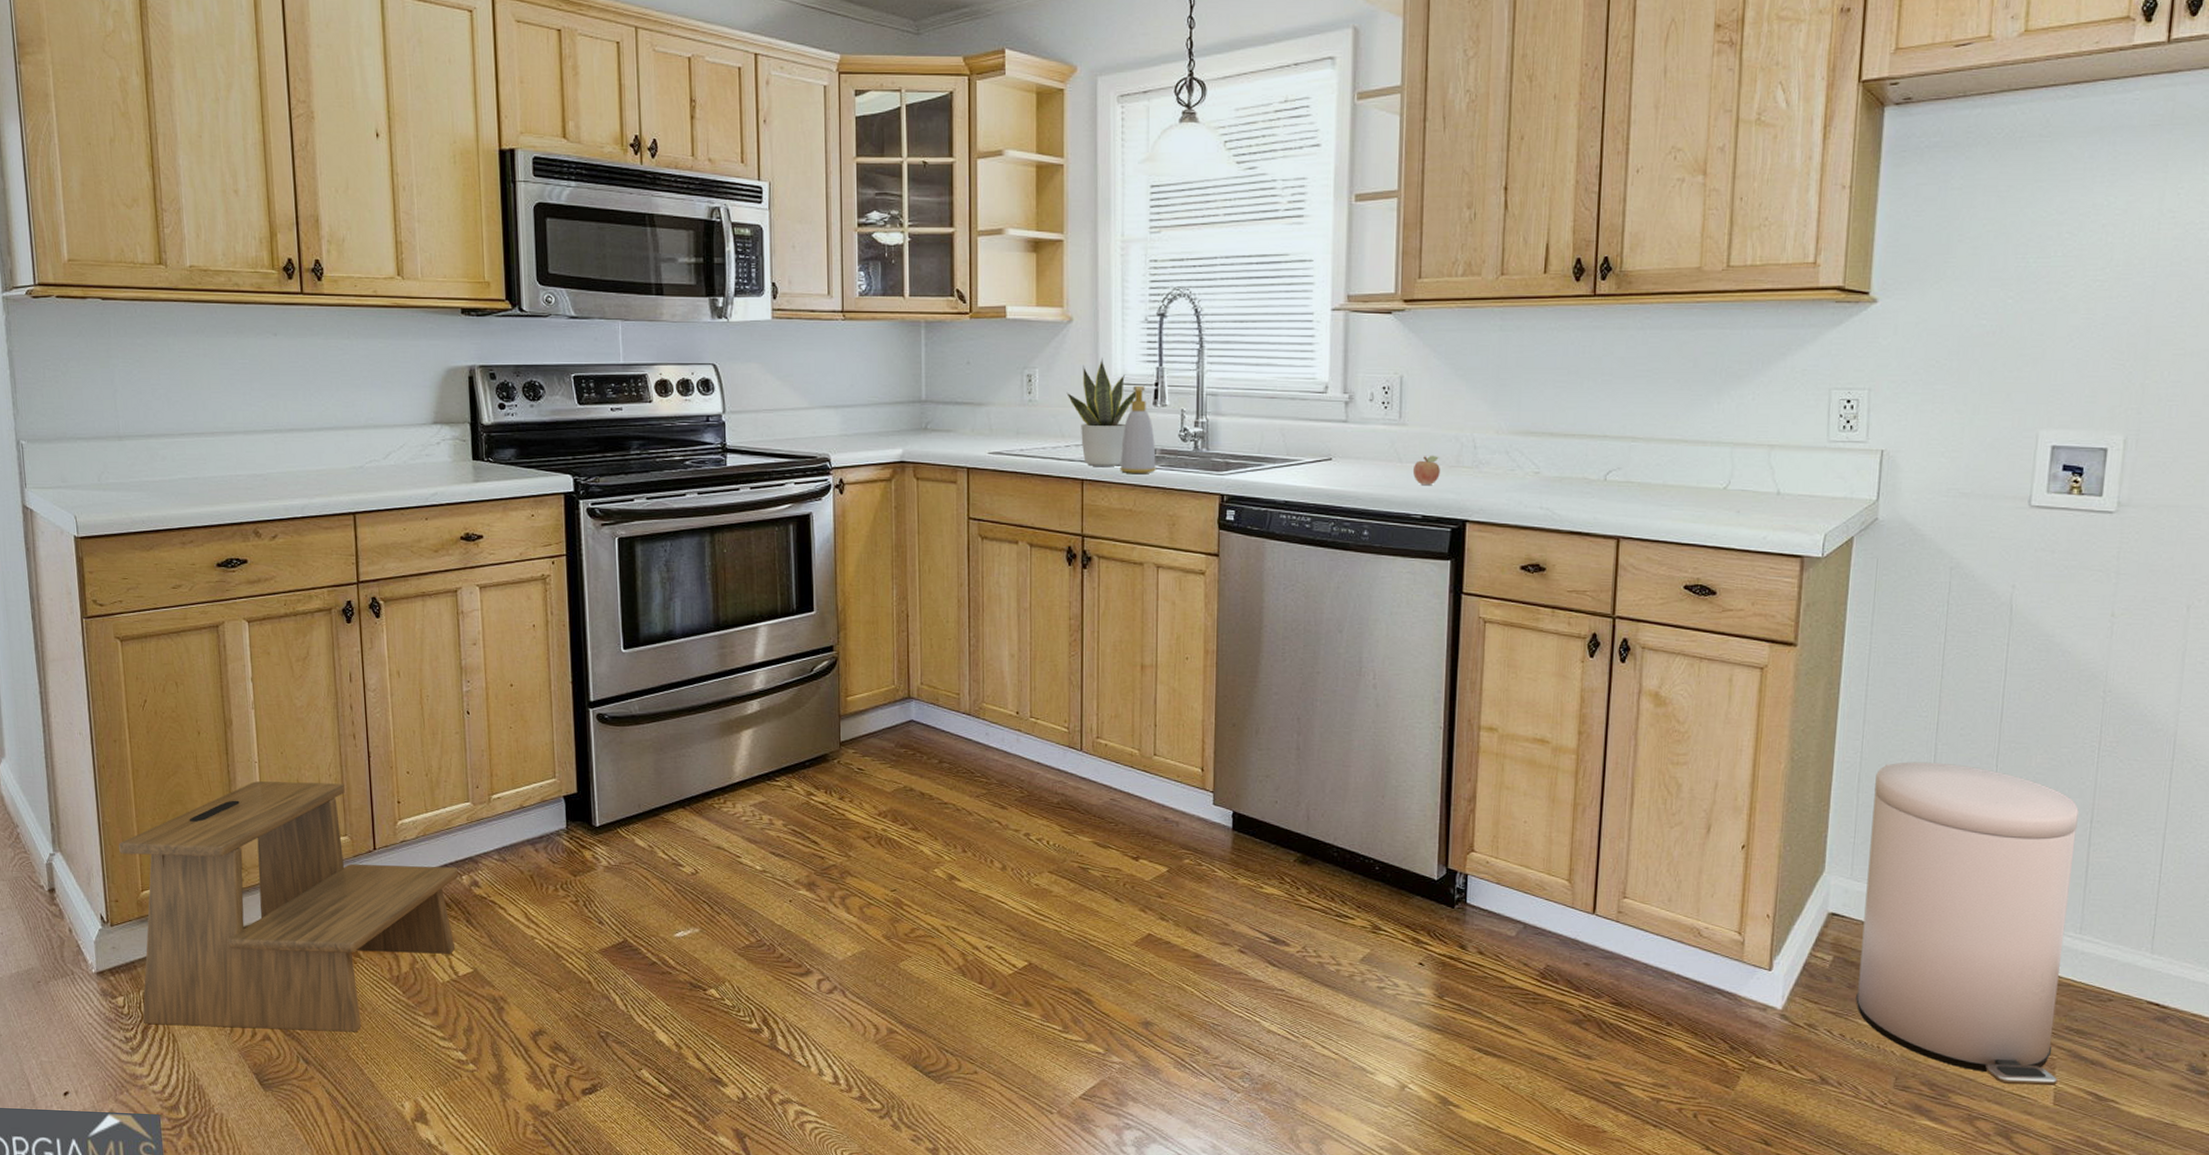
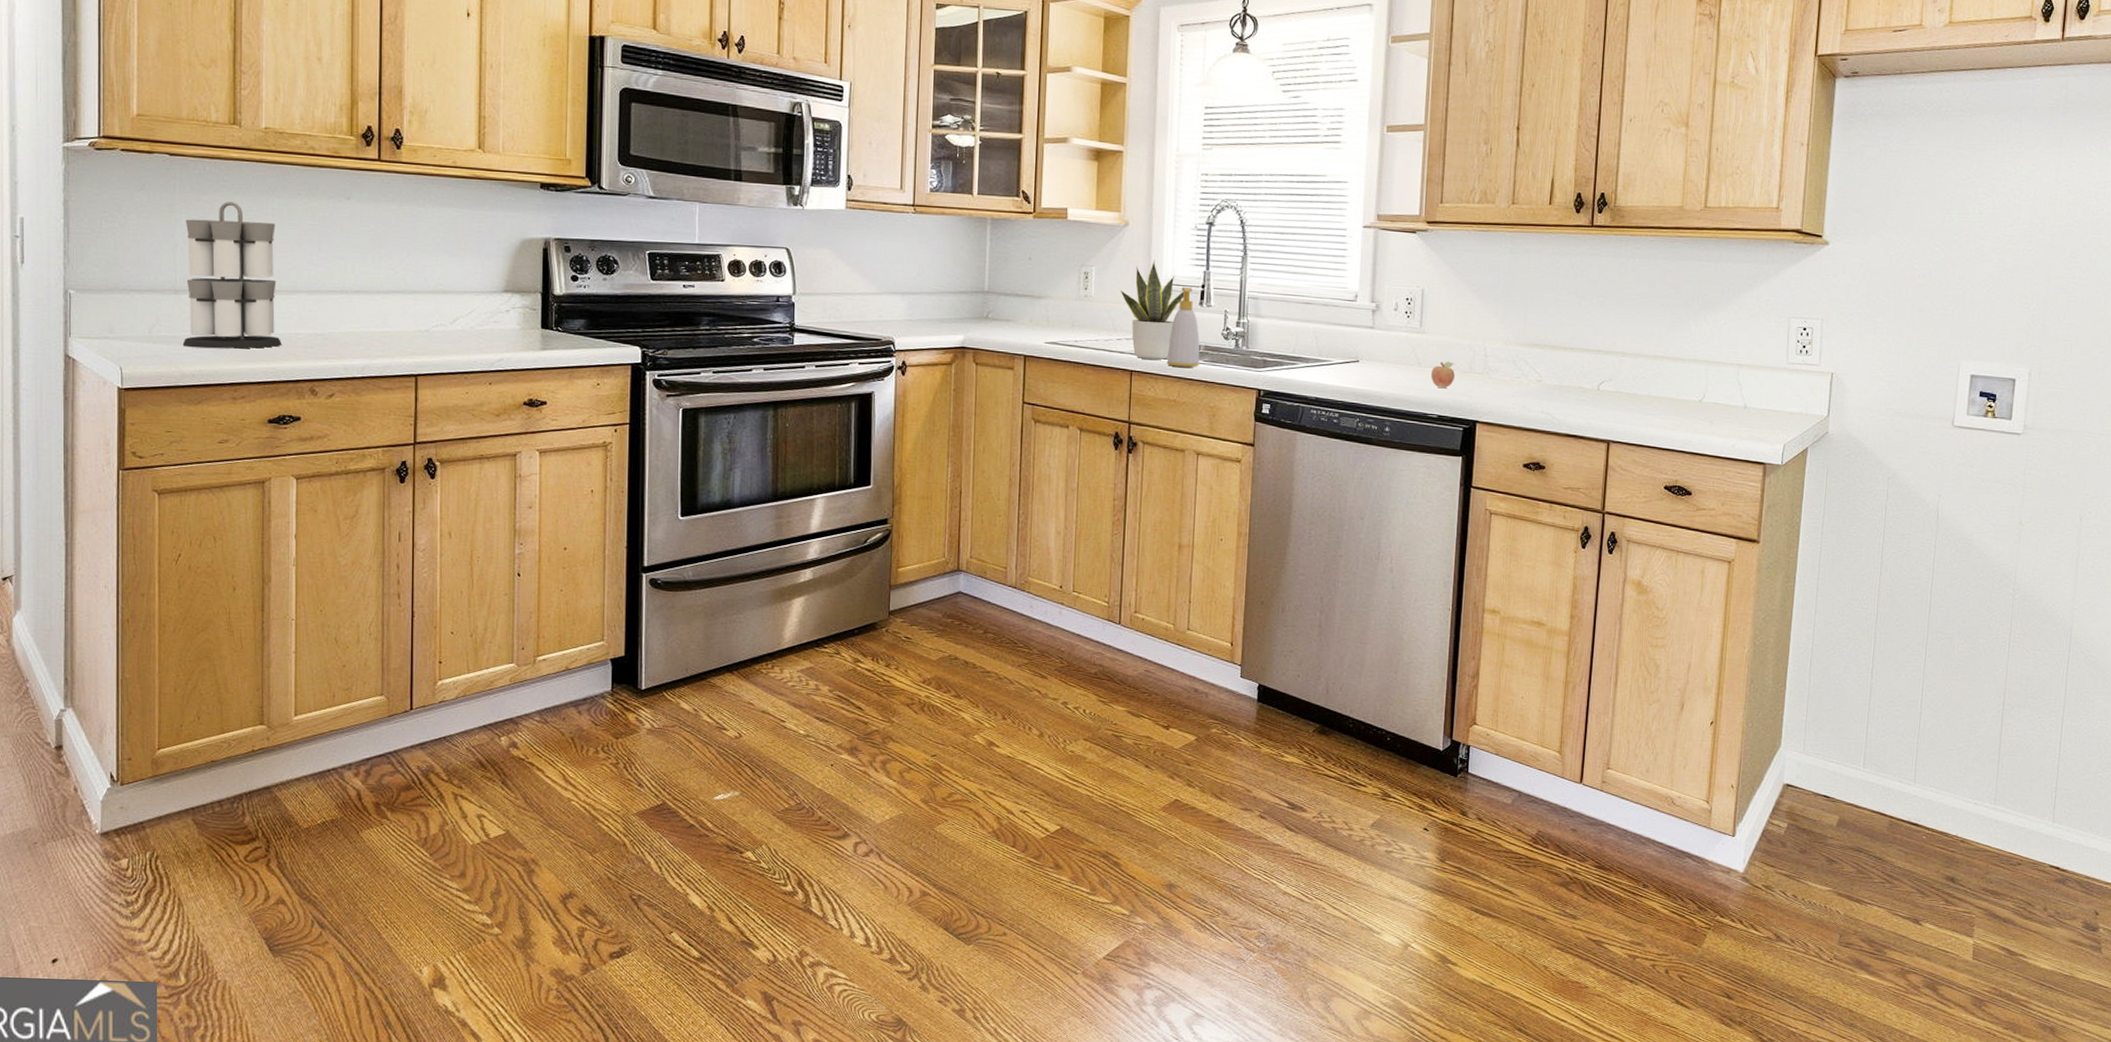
step stool: present [119,781,459,1032] -> none [137,639,497,896]
spice rack: none [122,344,223,494] -> present [182,202,281,349]
pedal bin: present [1856,762,2079,1087] -> none [1806,648,1993,942]

